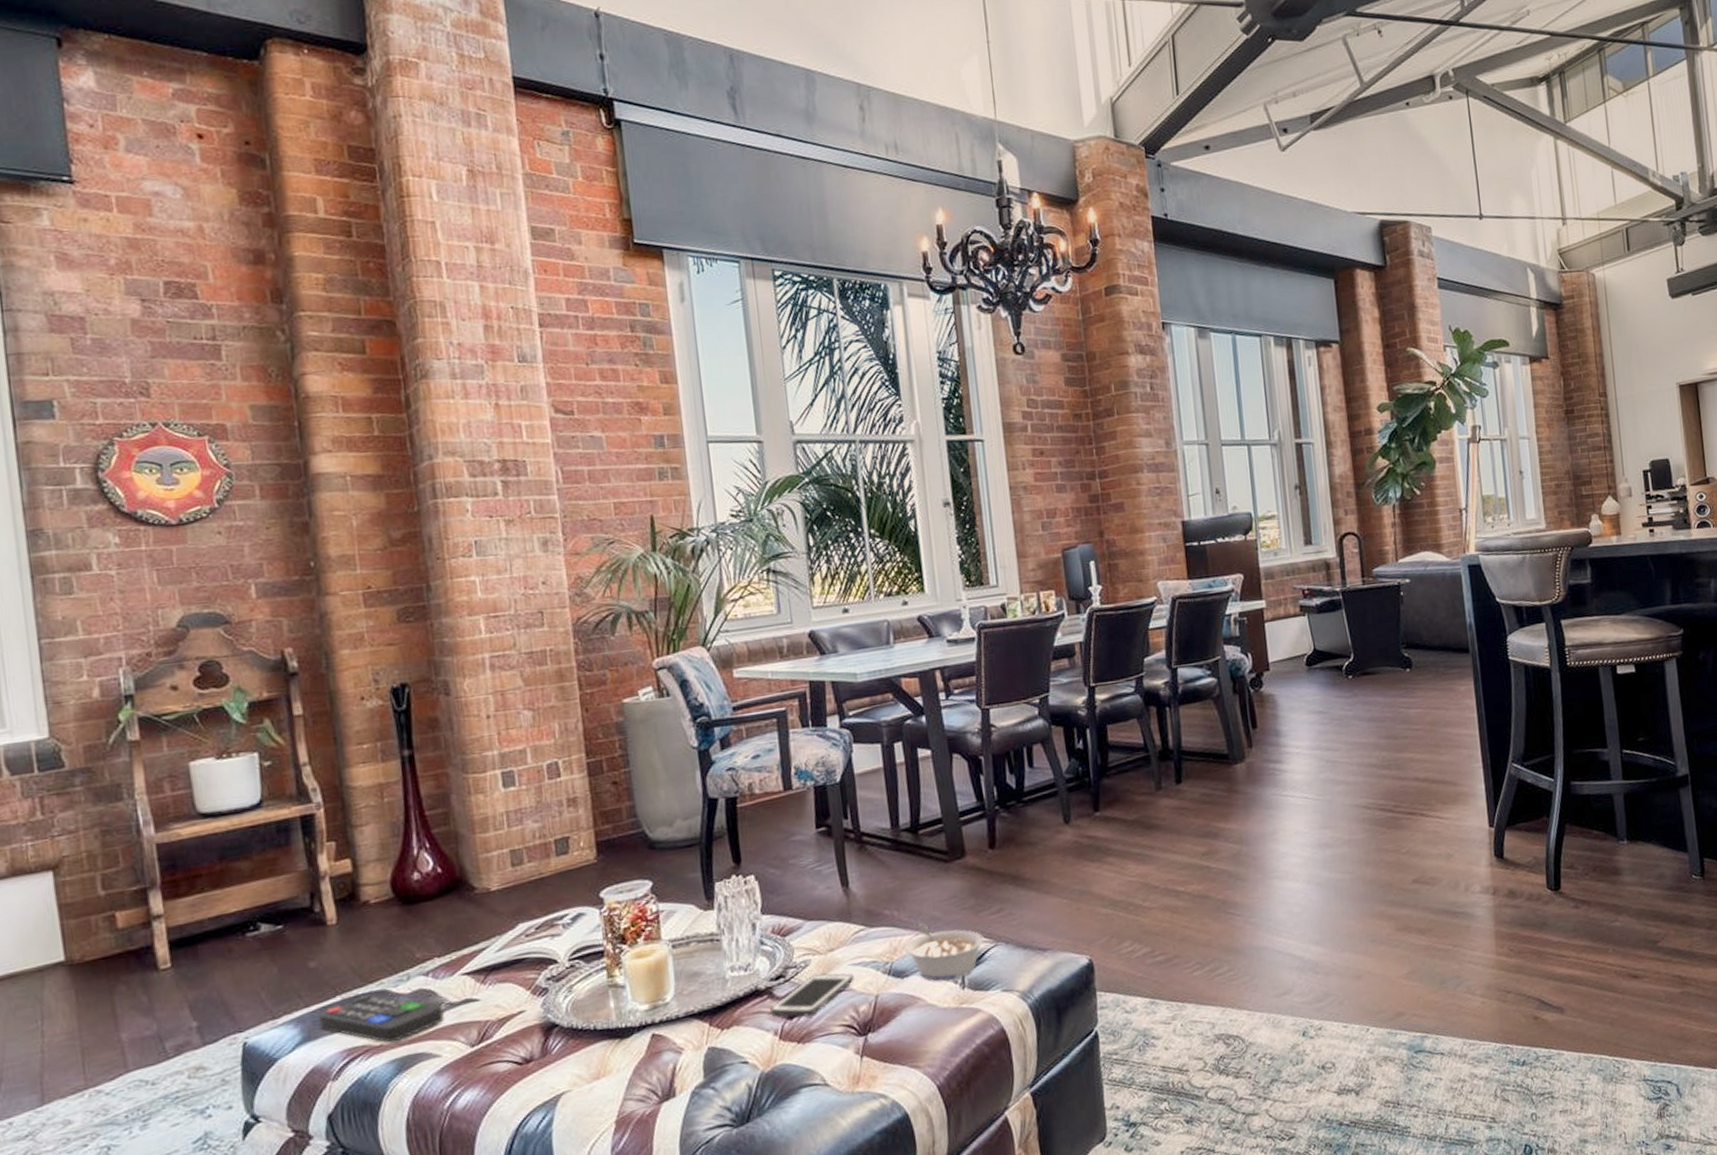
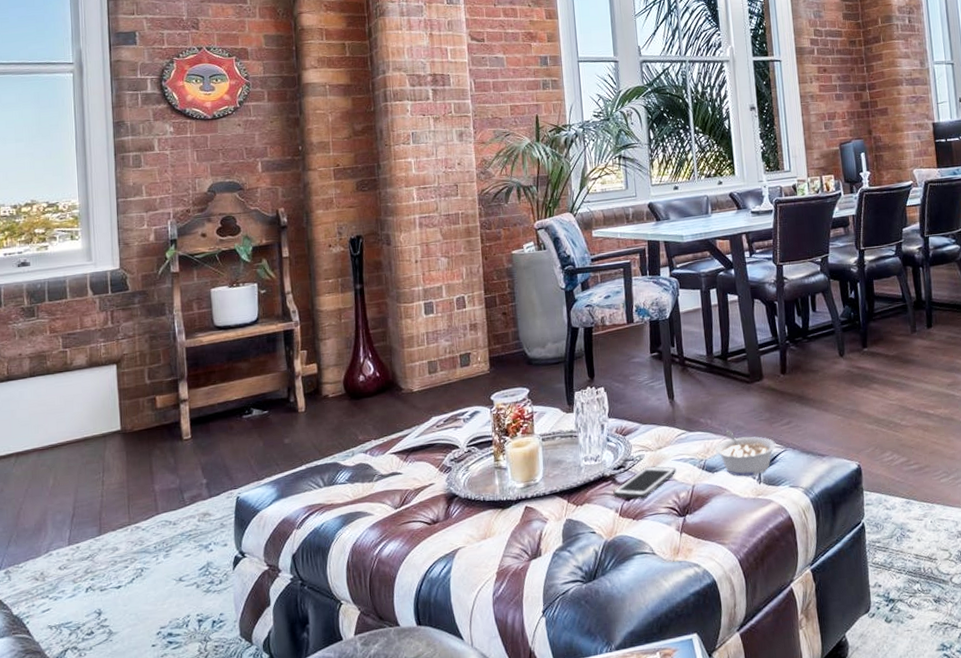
remote control: present [318,994,445,1043] -> none [289,465,378,503]

